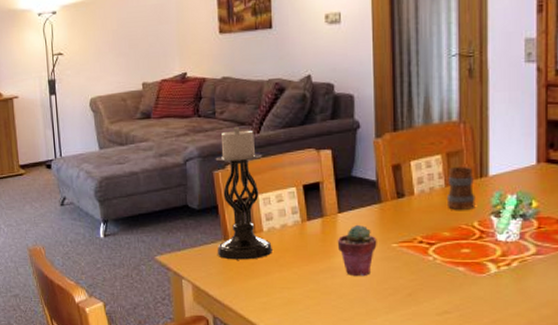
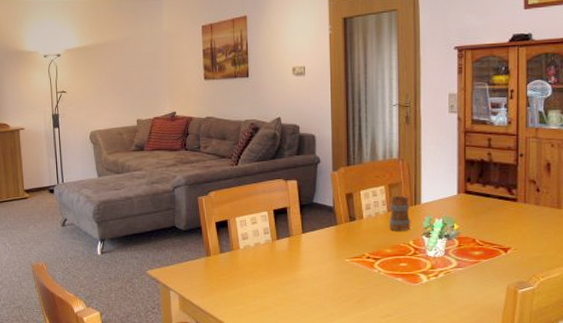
candle holder: present [215,126,272,260] -> none [199,159,247,274]
potted succulent: present [337,224,377,276] -> none [301,243,333,286]

